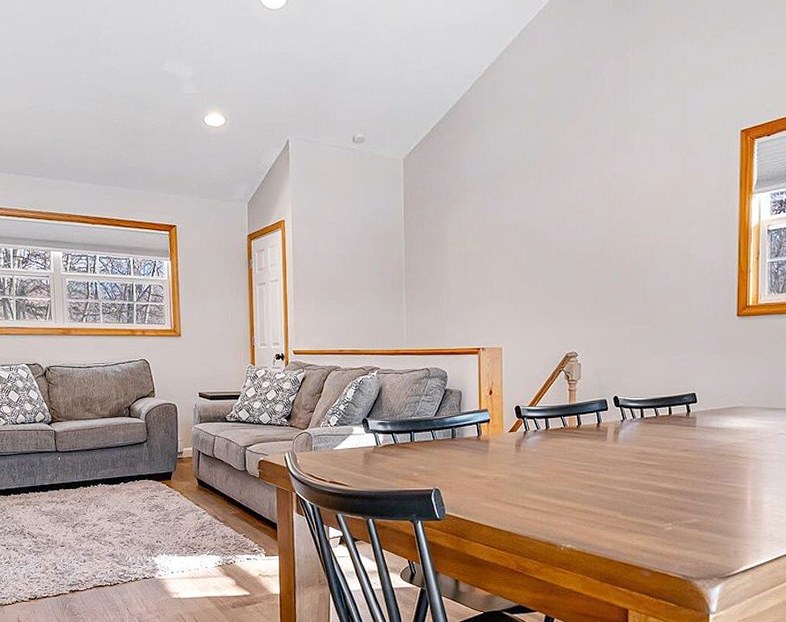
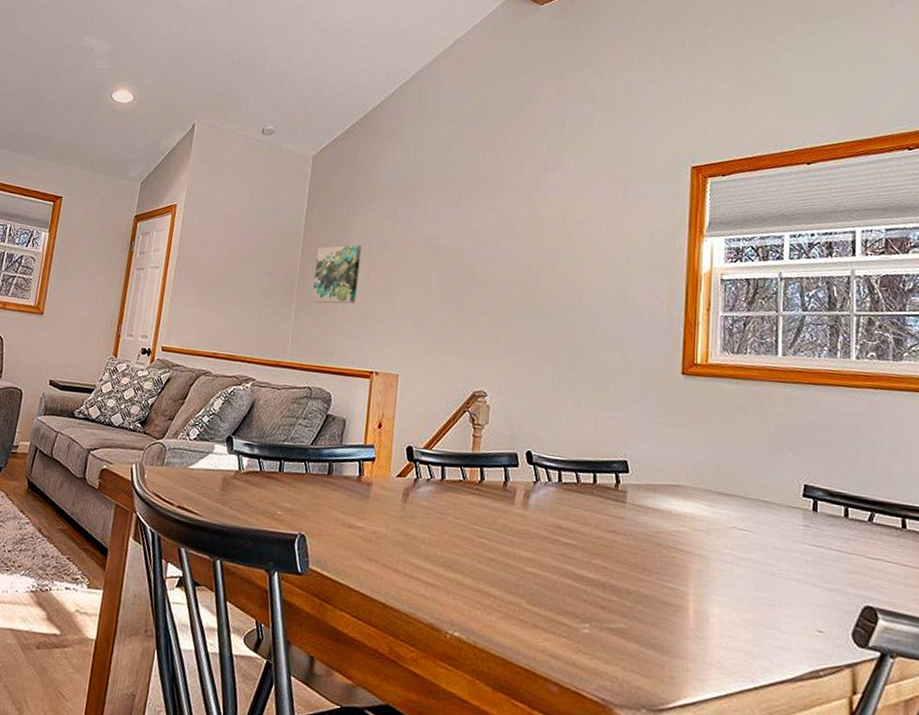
wall art: none [419,238,458,295] -> present [312,244,362,304]

